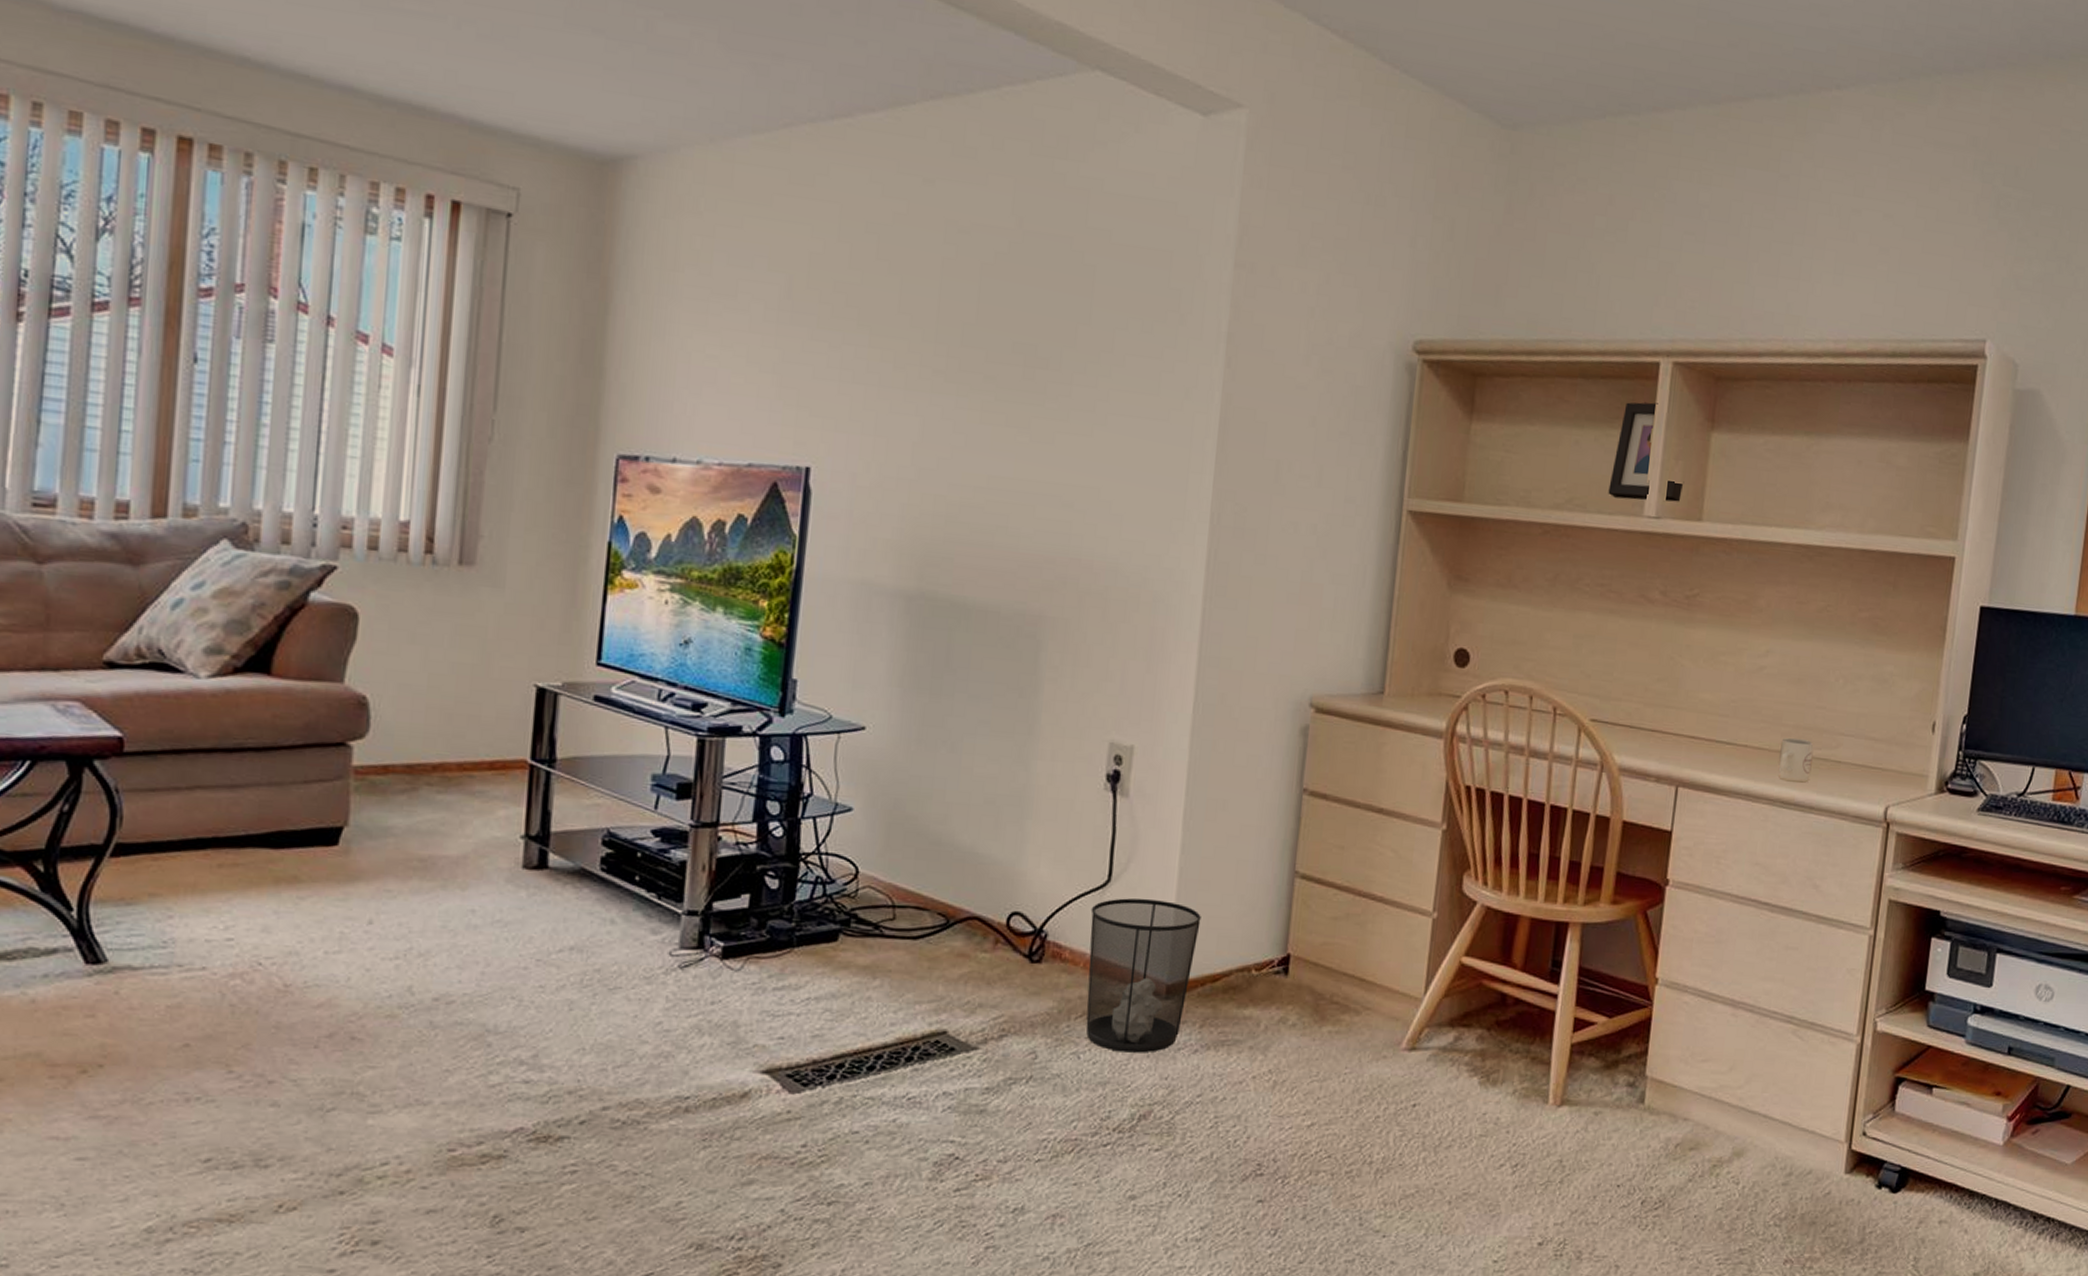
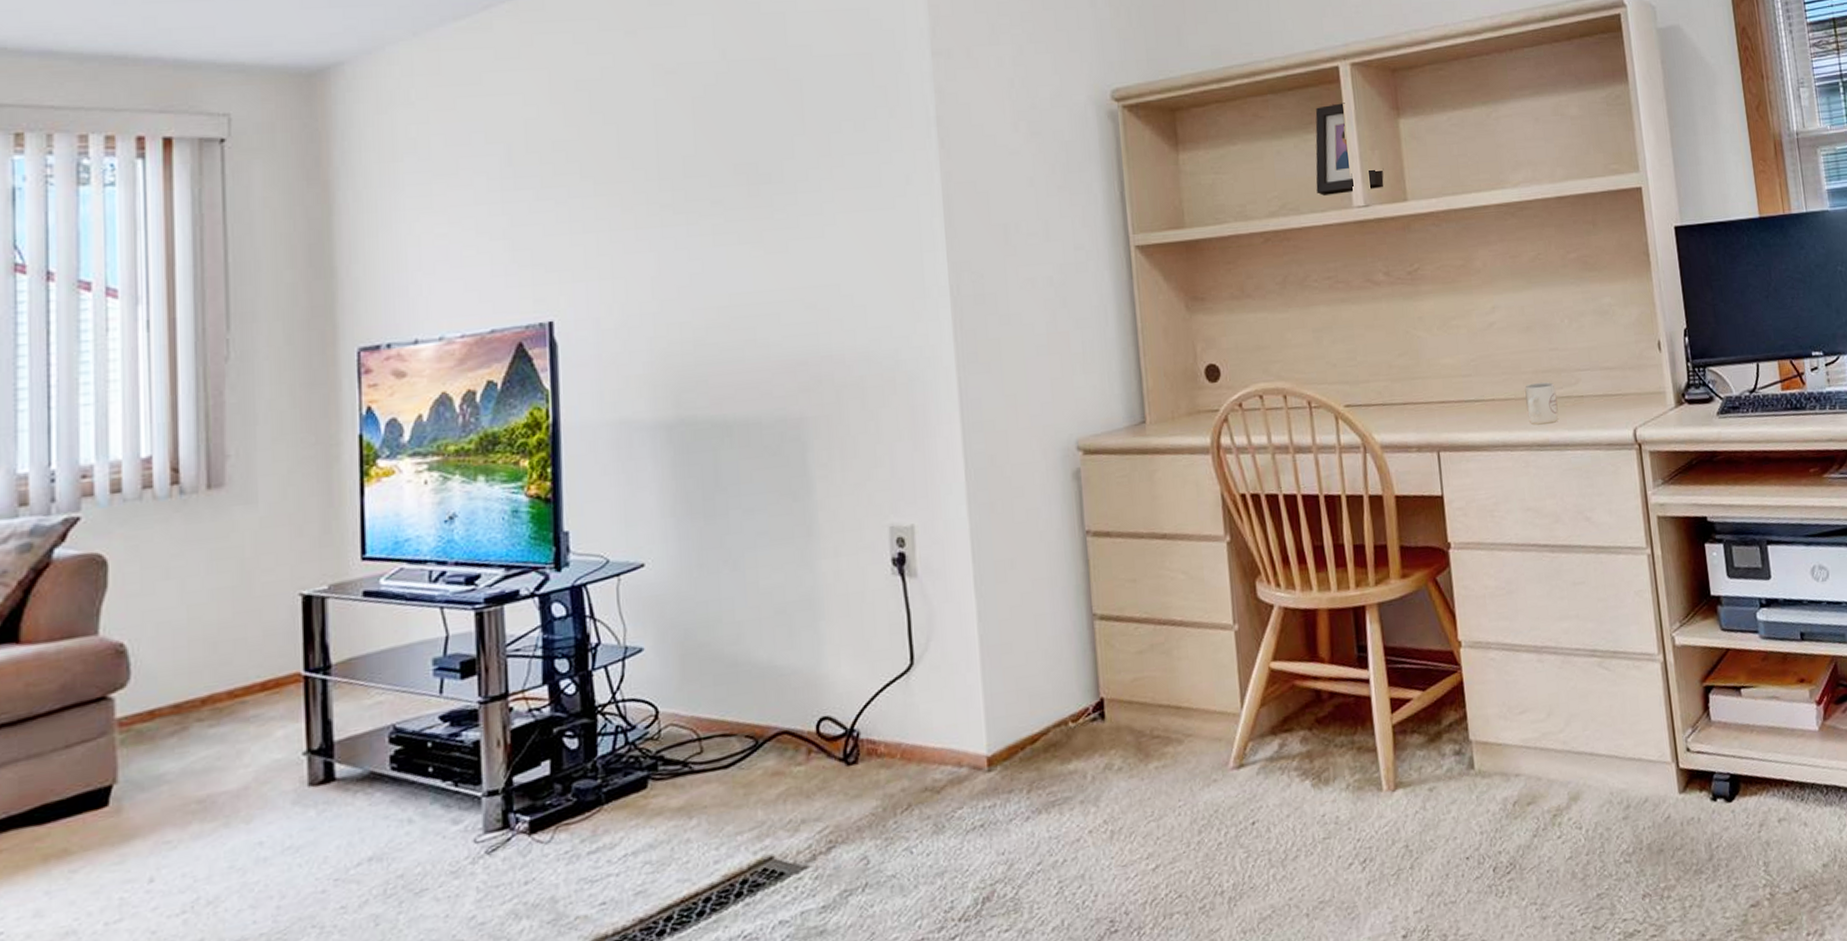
waste bin: present [1086,898,1201,1053] -> none [898,671,1010,838]

